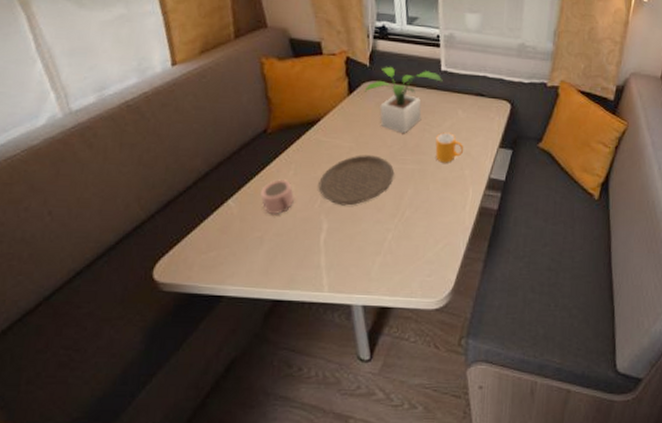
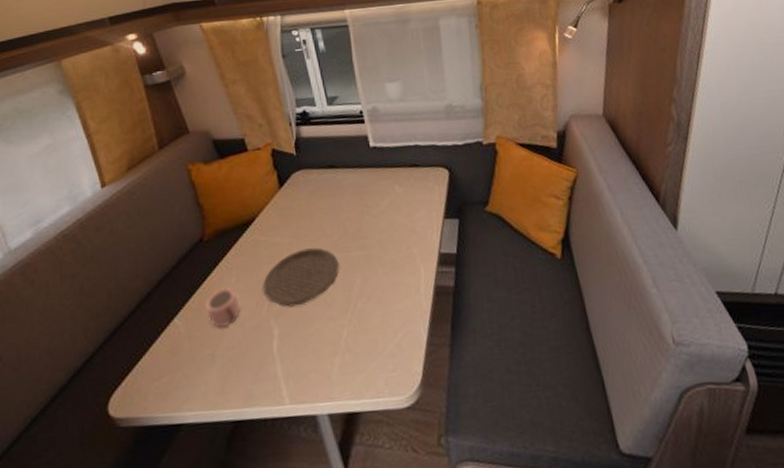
potted plant: present [364,66,443,133] -> none [294,149,374,219]
mug: present [435,132,464,163] -> none [376,211,408,245]

